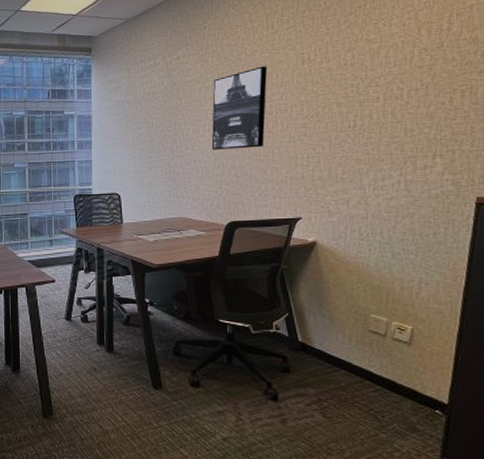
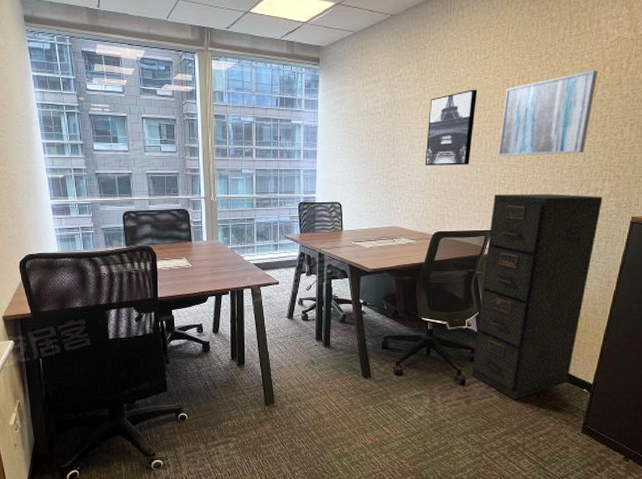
filing cabinet: none [284,174,435,422] -> present [471,193,603,400]
wall art: none [297,34,413,135] -> present [498,70,599,156]

